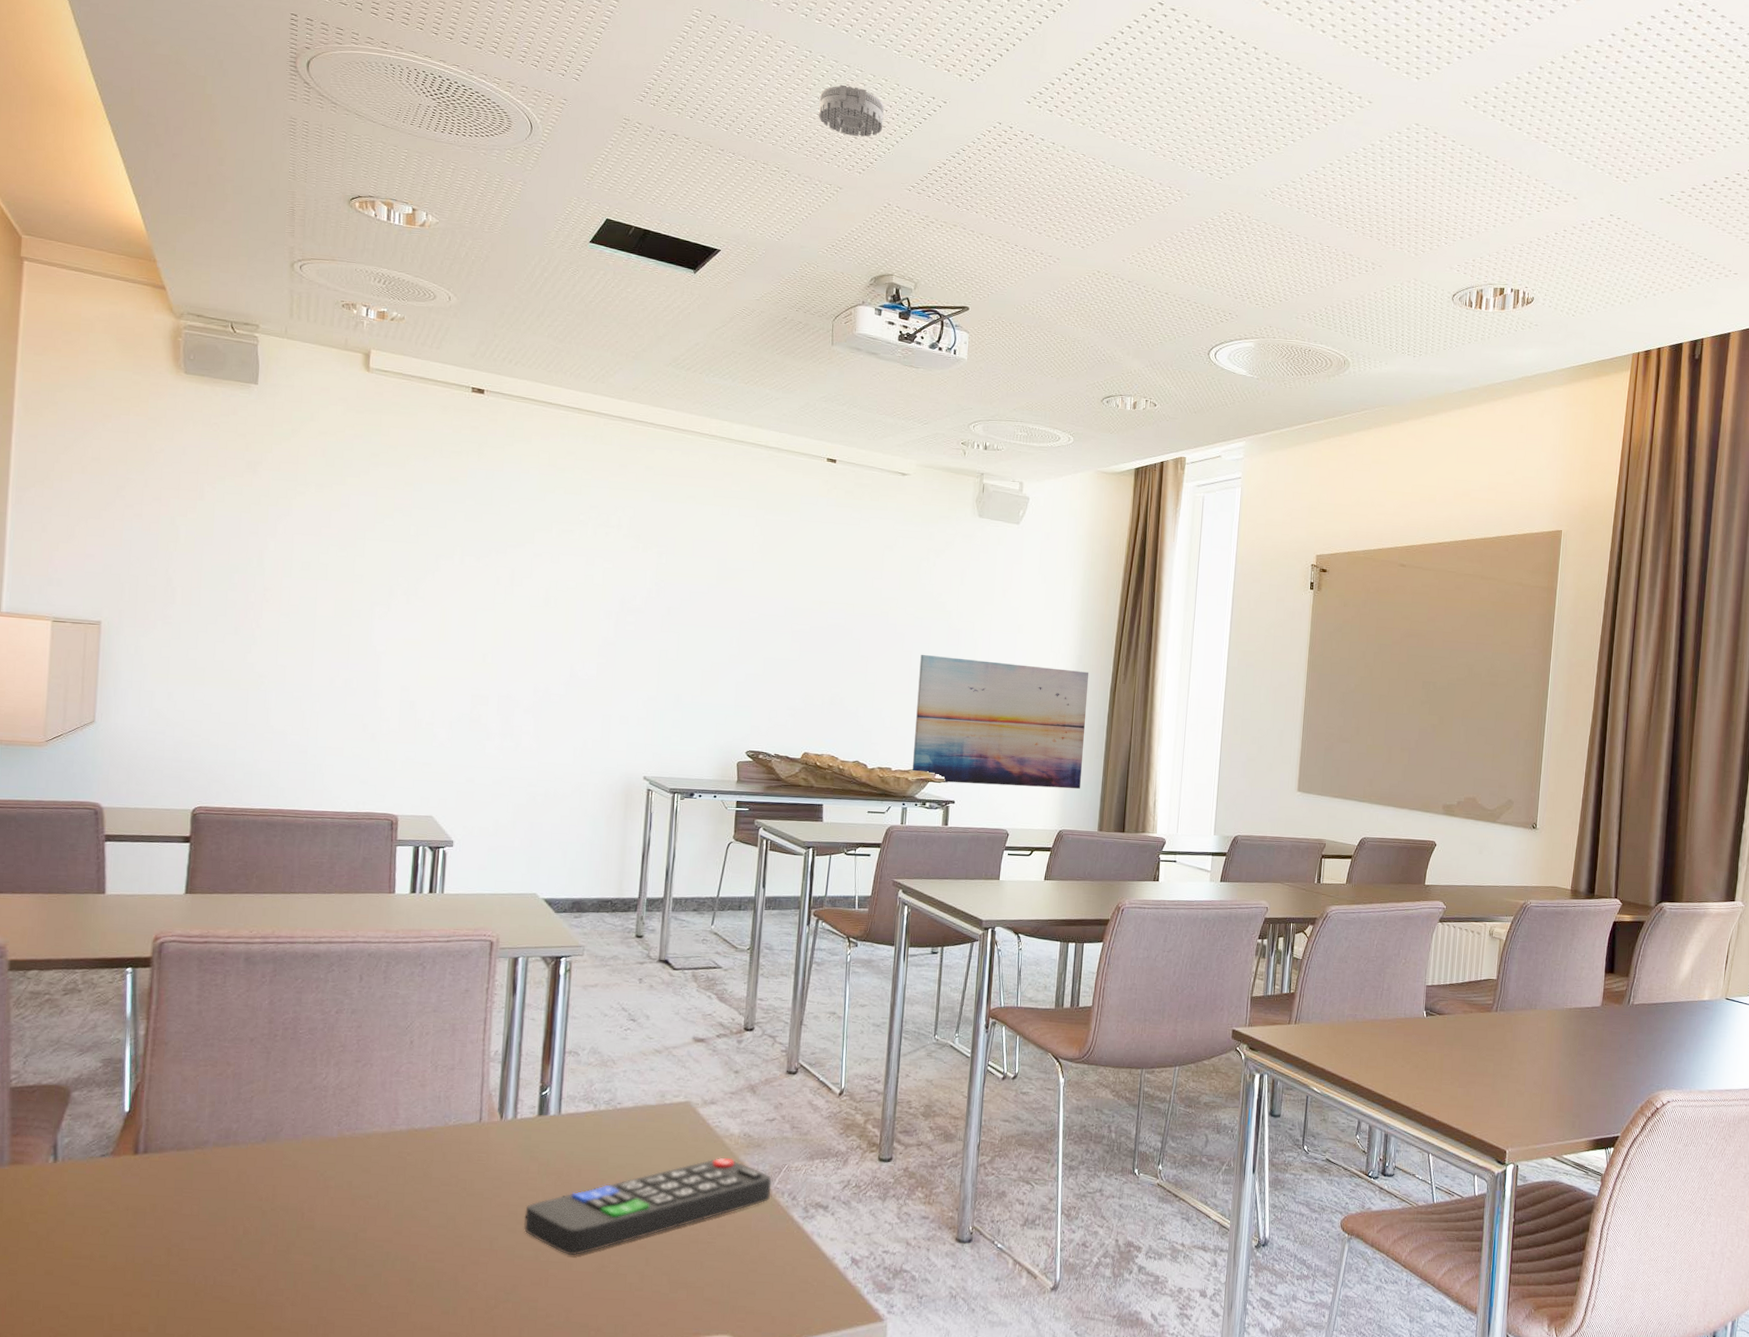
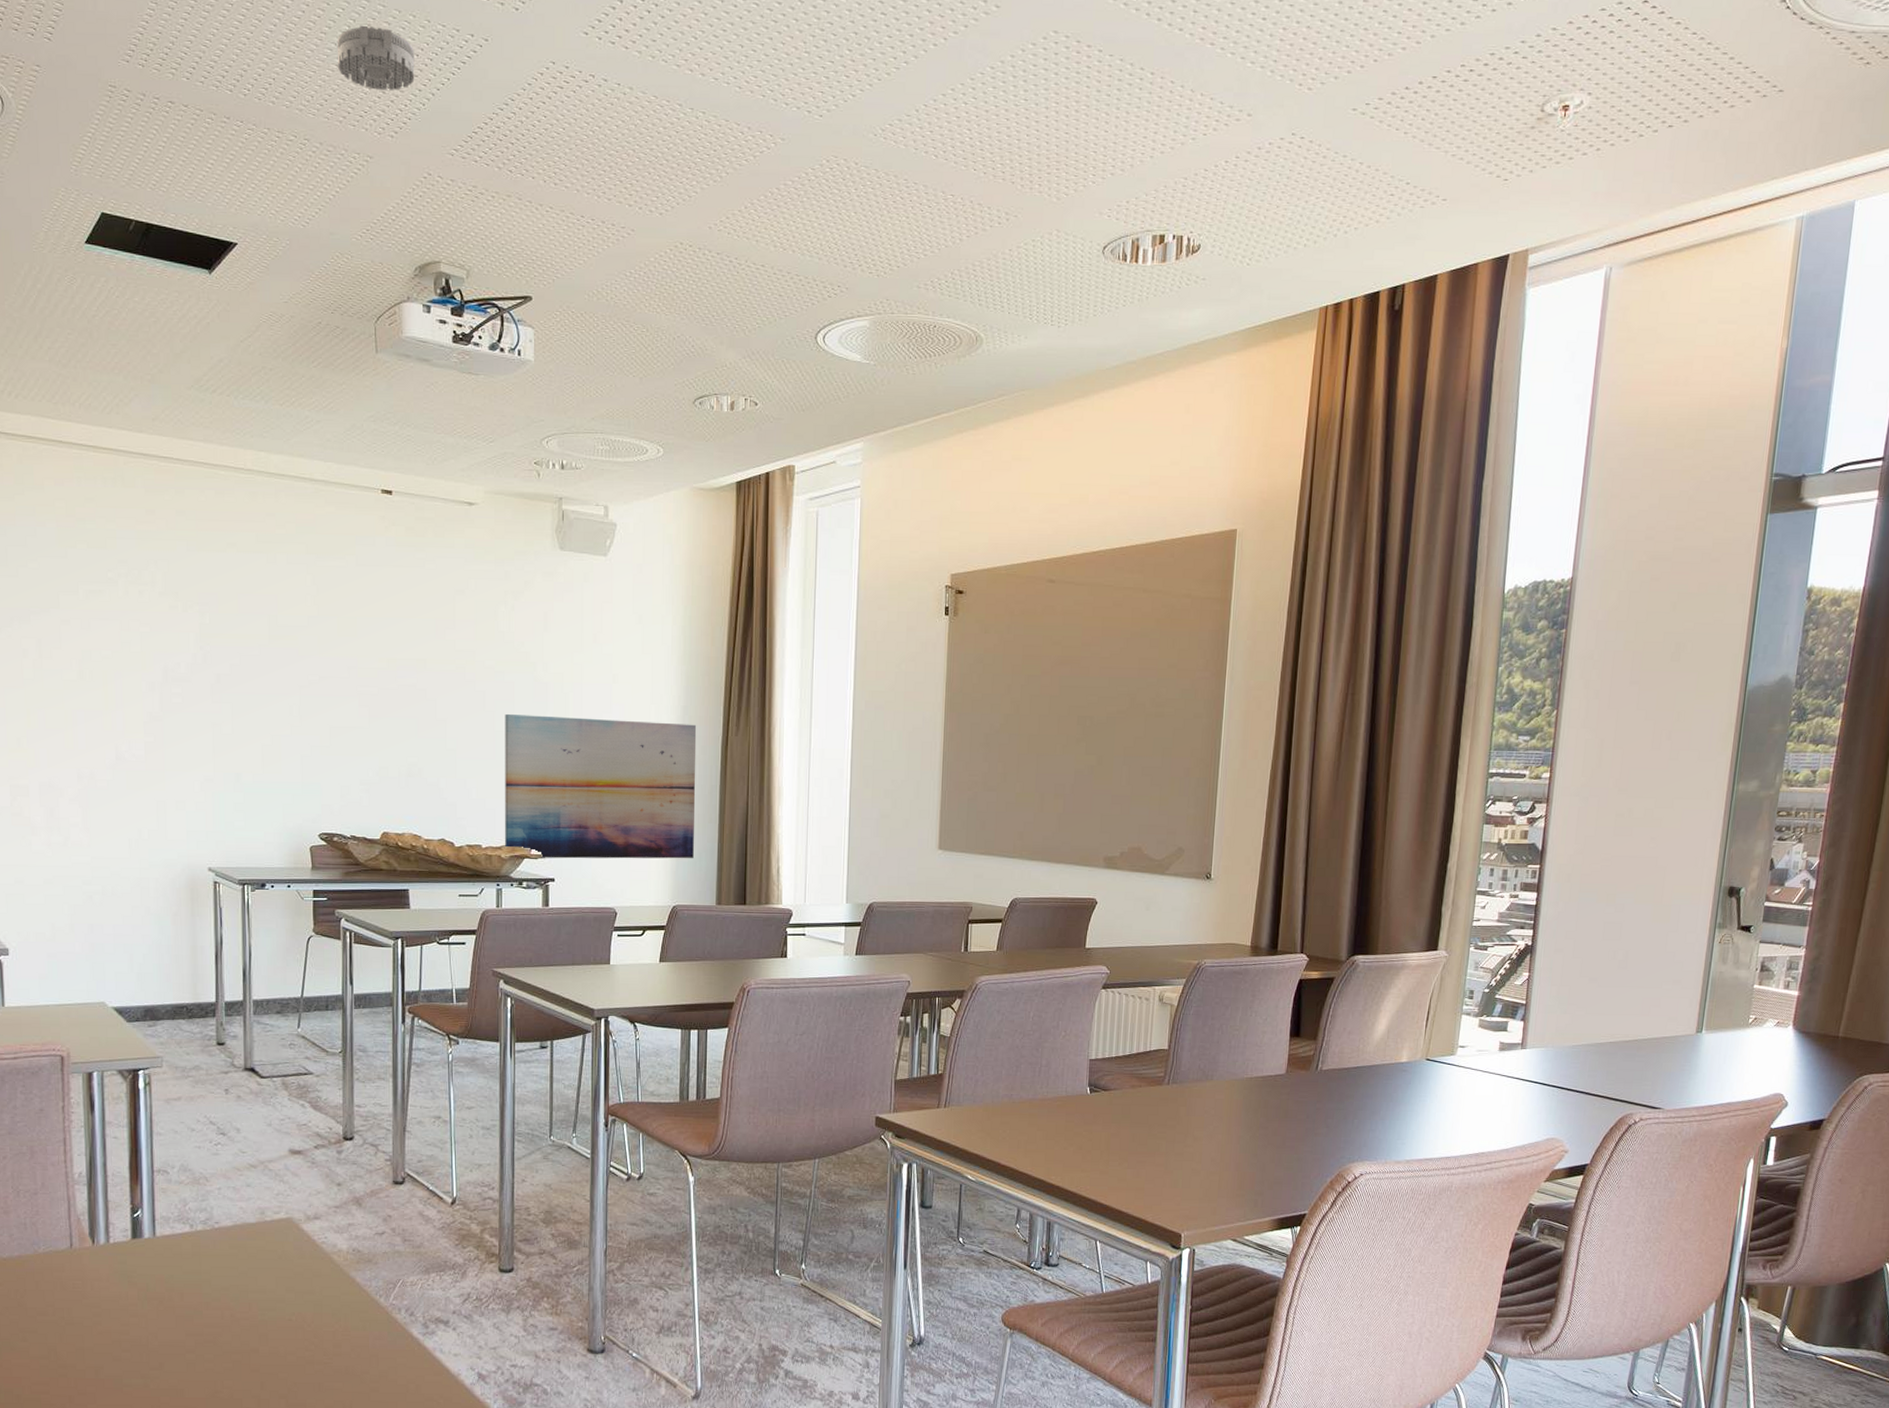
remote control: present [524,1157,772,1256] -> none [129,1274,387,1382]

